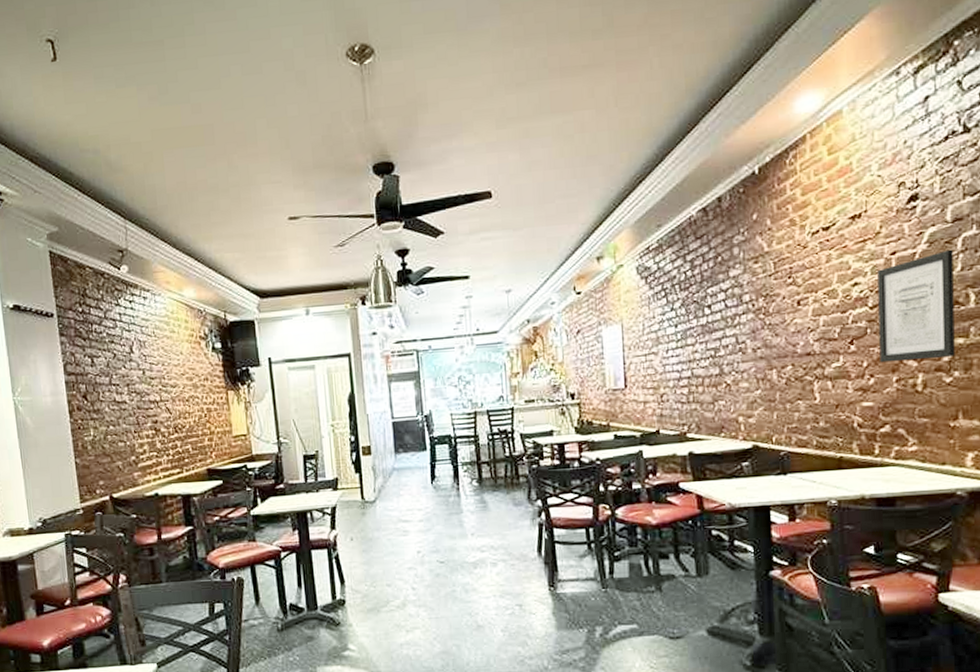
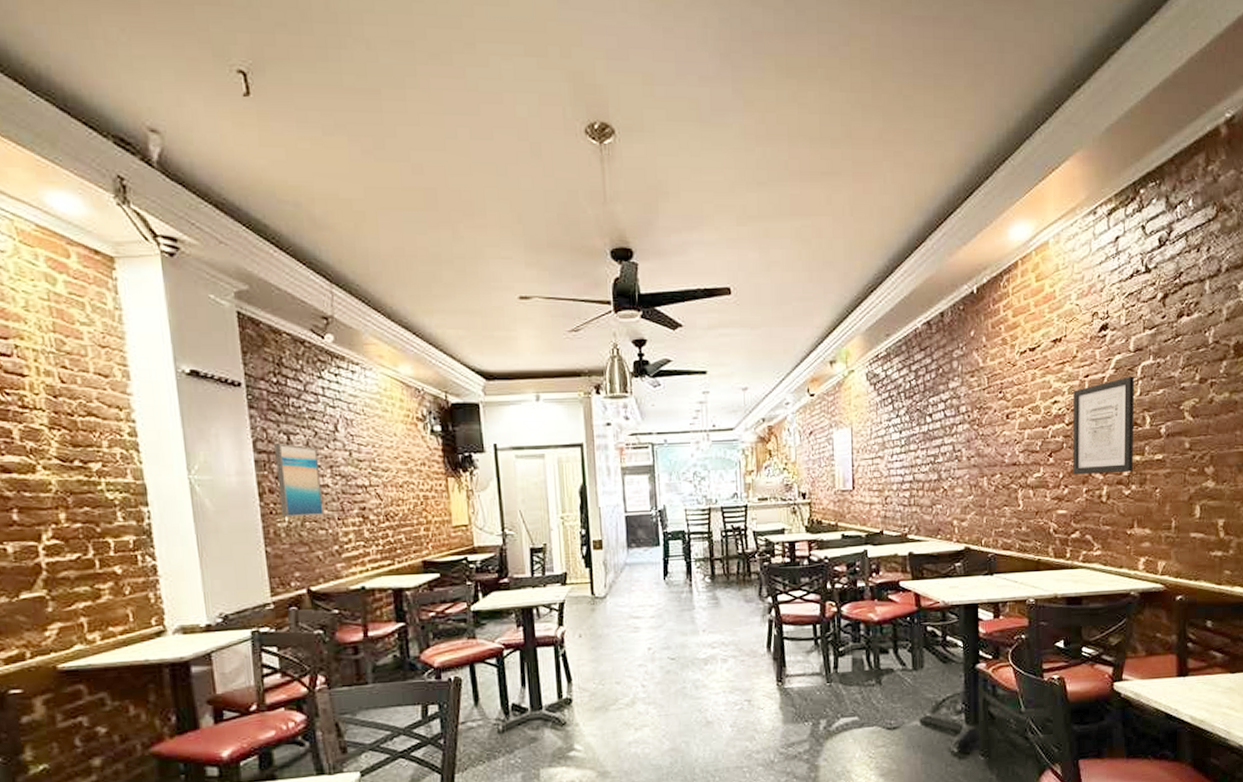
wall art: none [81,365,122,432] -> present [274,443,324,518]

